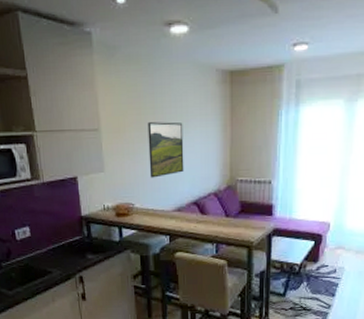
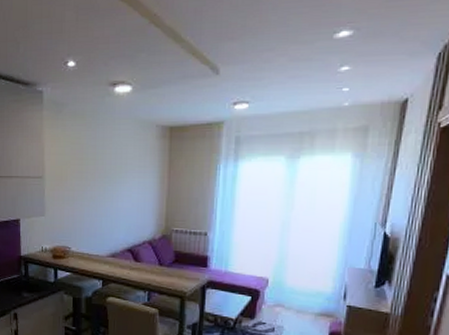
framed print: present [147,122,184,178] -> none [87,172,122,224]

